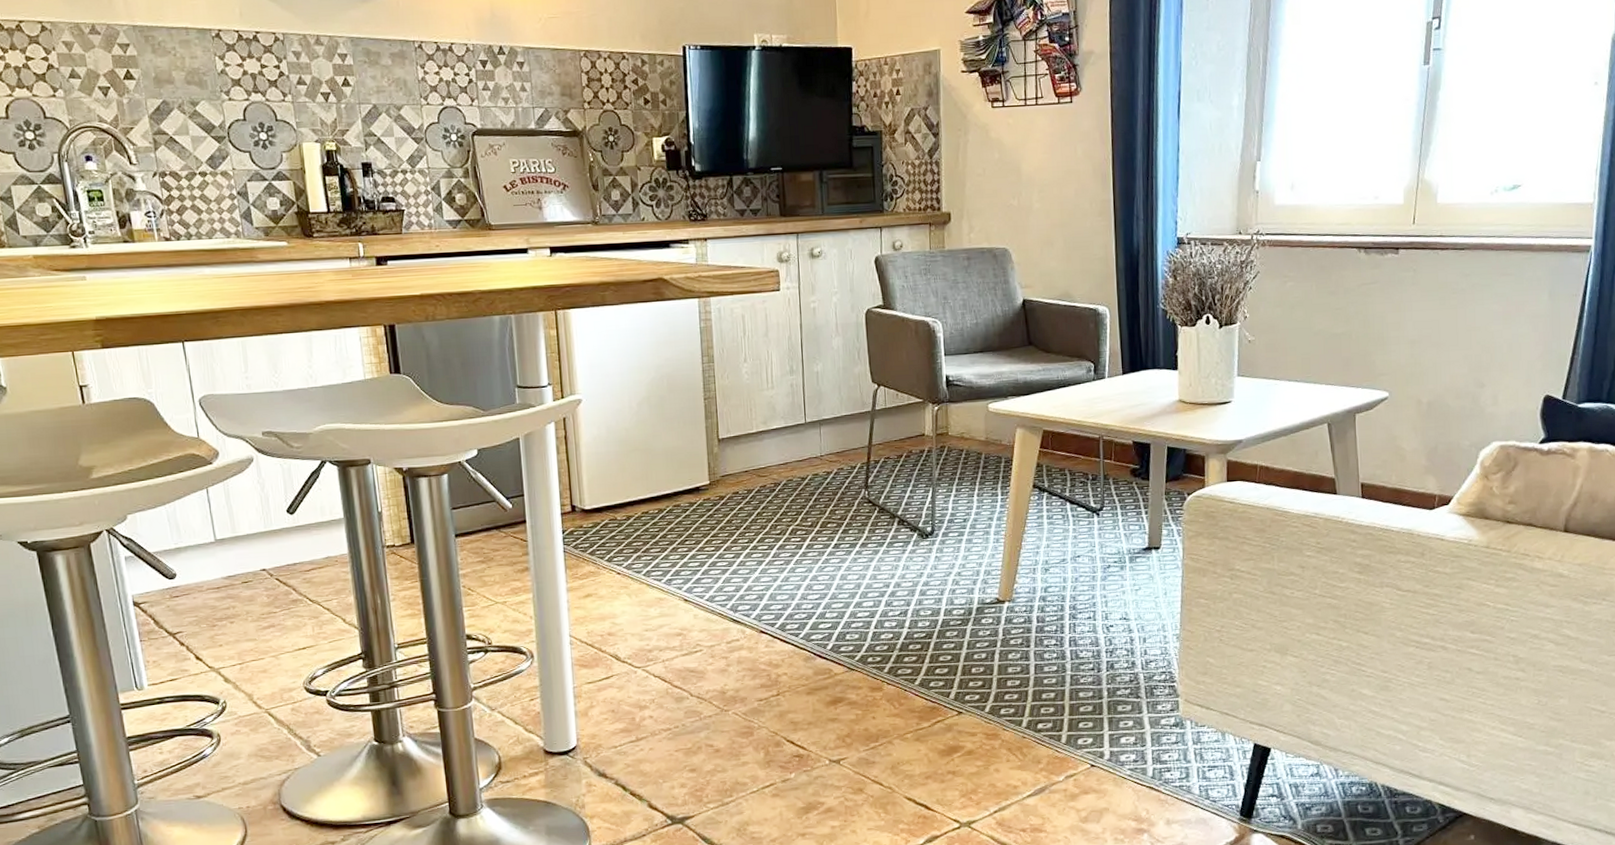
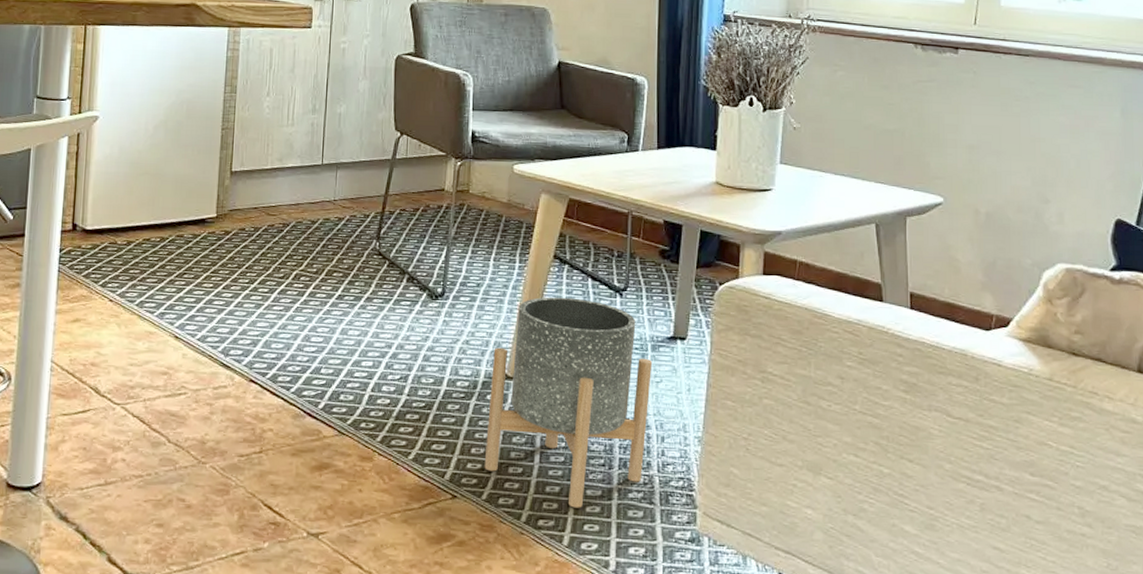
planter: none [984,522,1131,710] -> present [484,297,653,508]

